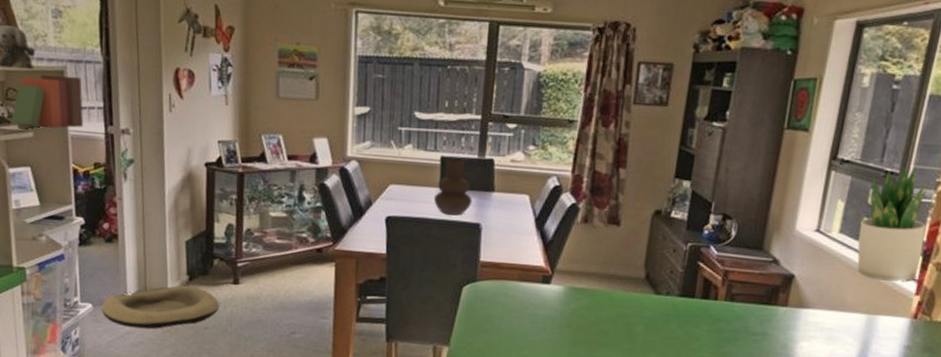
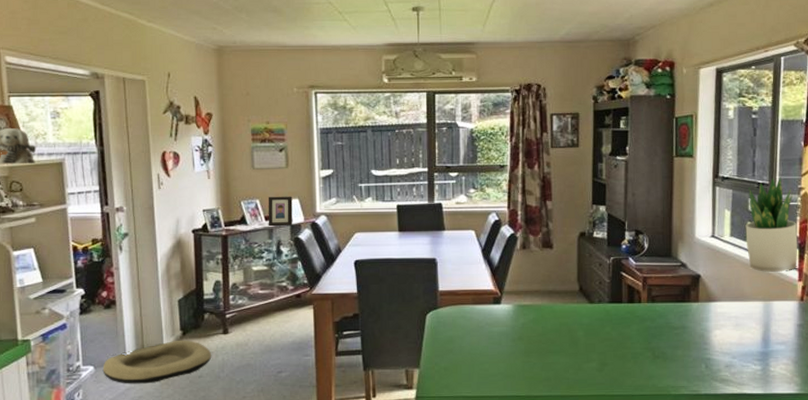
books: present [11,74,83,129] -> none [15,166,81,215]
picture frame: none [290,132,321,170] -> present [268,196,293,227]
vase: present [433,159,473,216] -> none [394,206,427,254]

